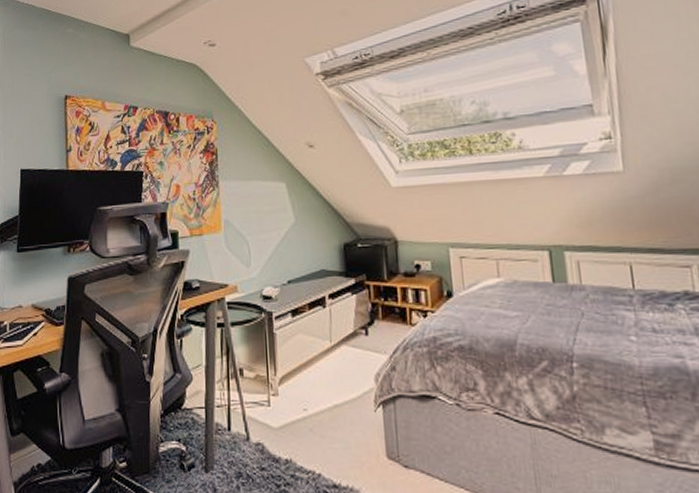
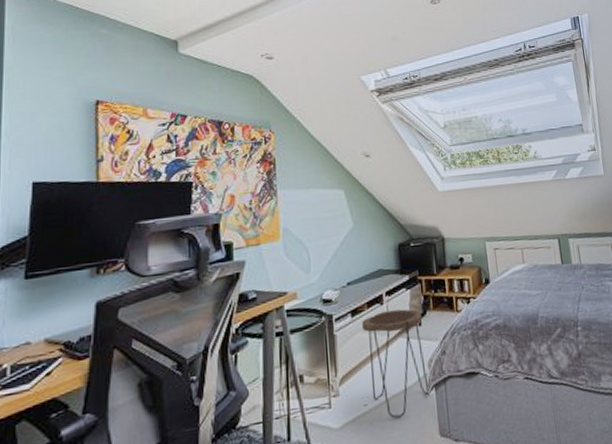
side table: none [303,315,376,429] -> present [362,309,430,418]

